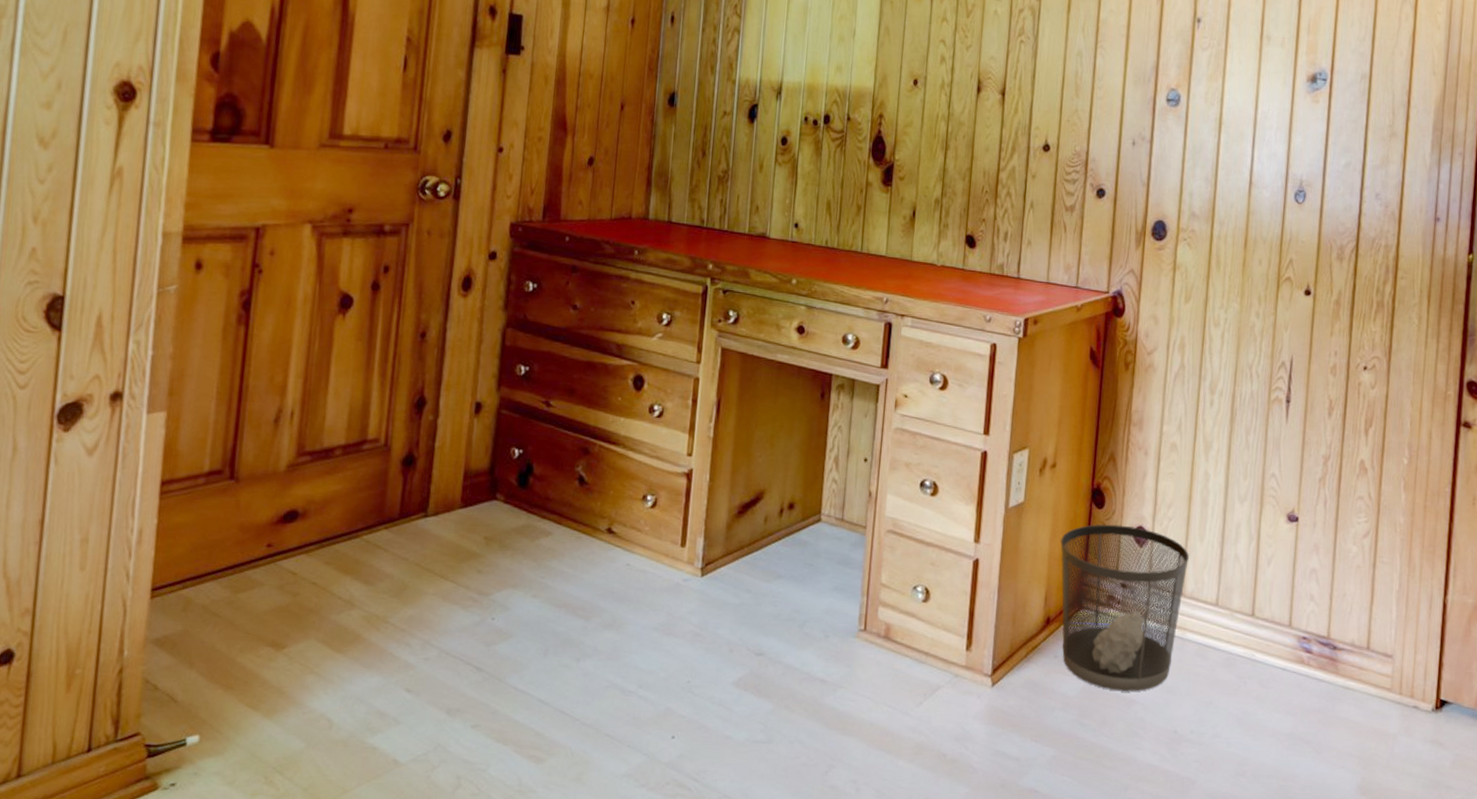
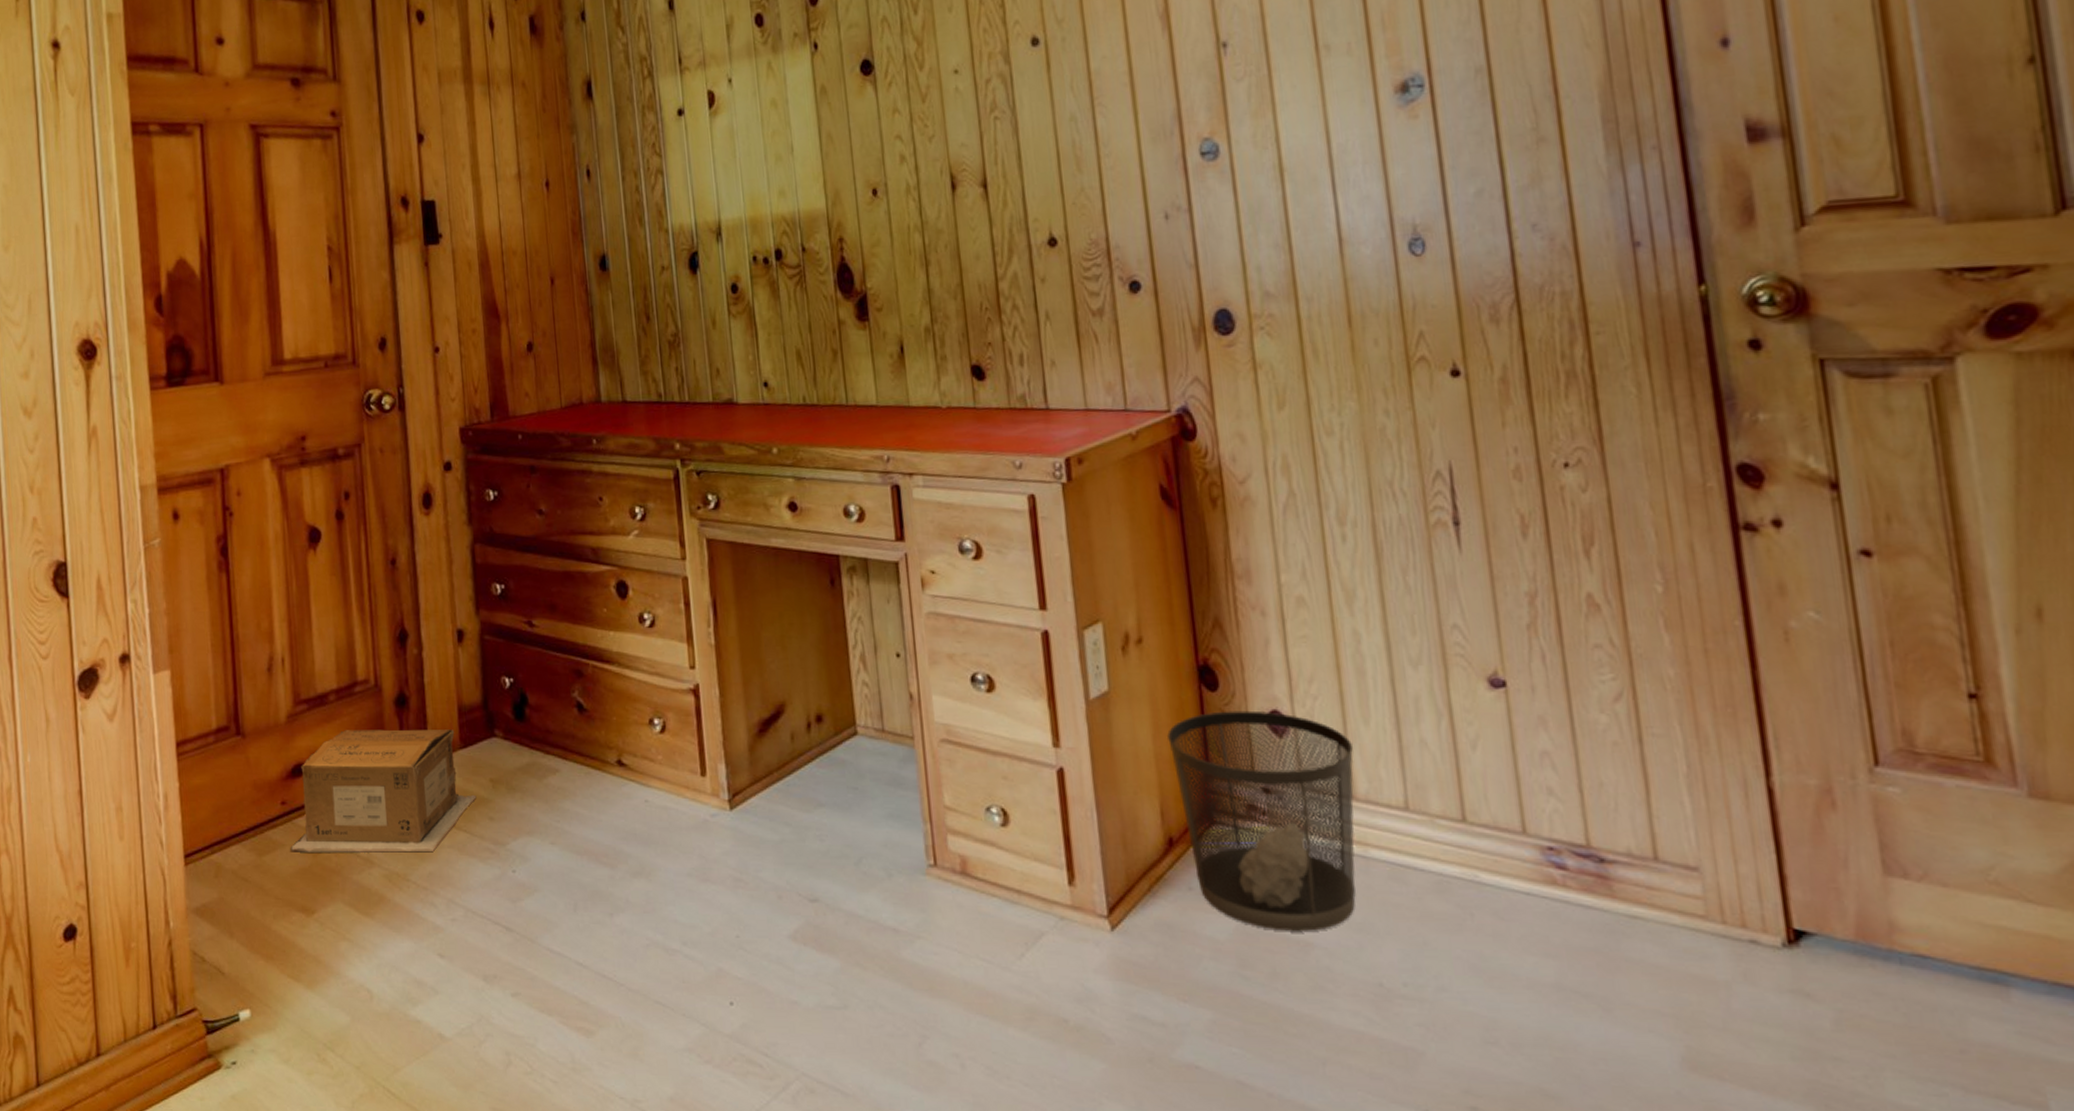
cardboard box: none [269,483,469,599] -> present [290,729,477,853]

